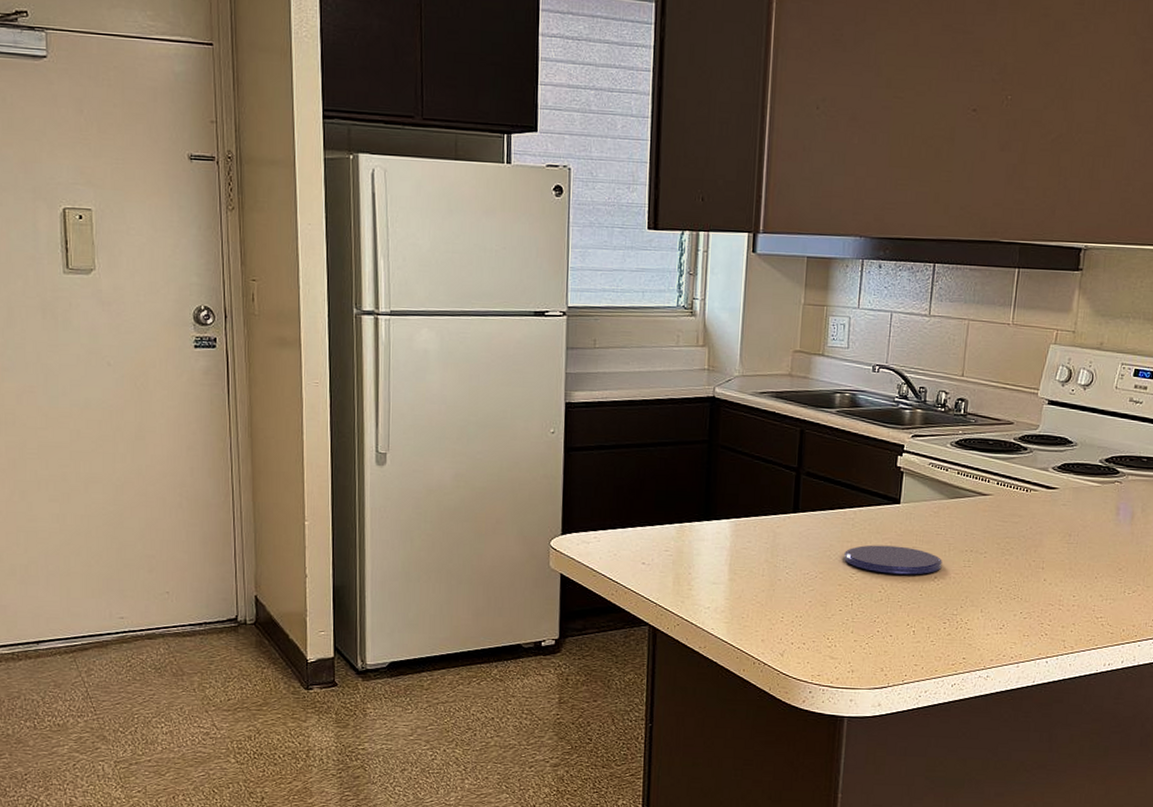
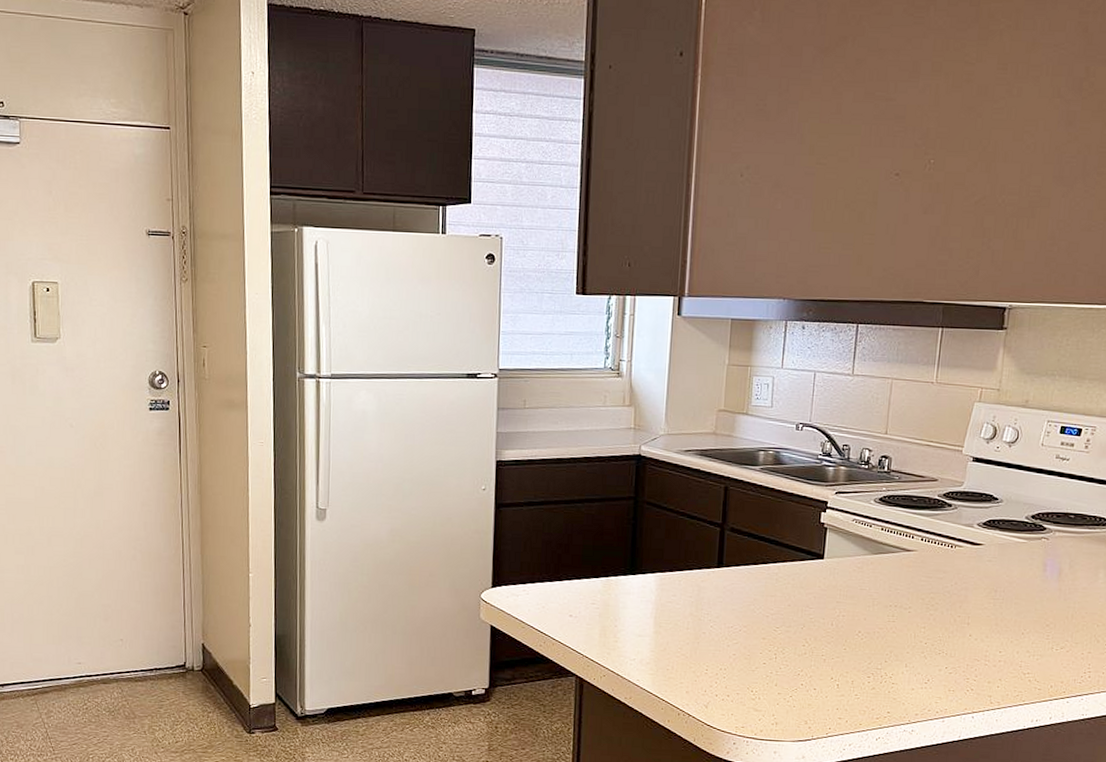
saucer: present [844,545,942,575] -> none [768,599,866,629]

